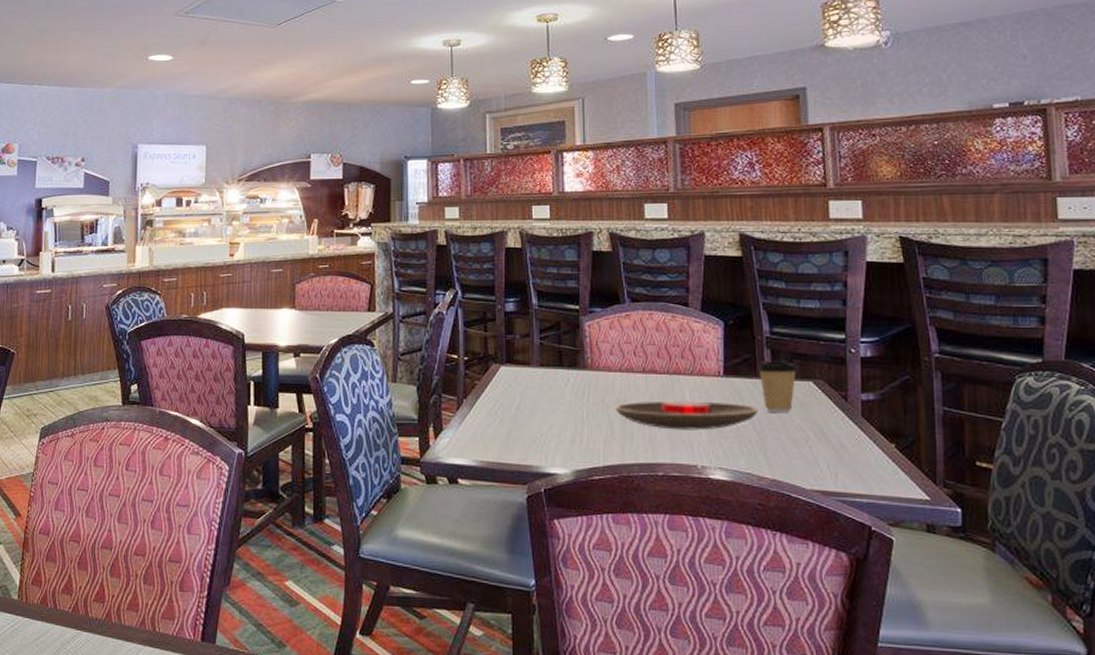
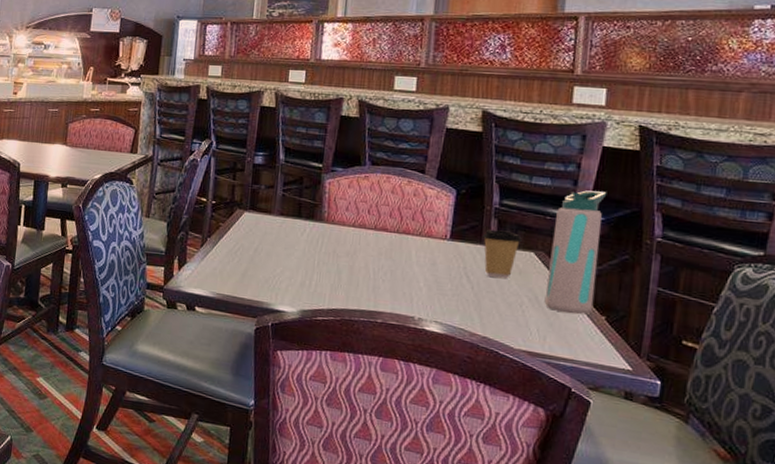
plate: present [615,401,759,430] -> none [344,255,479,287]
water bottle: none [829,310,881,445] -> present [544,190,607,315]

